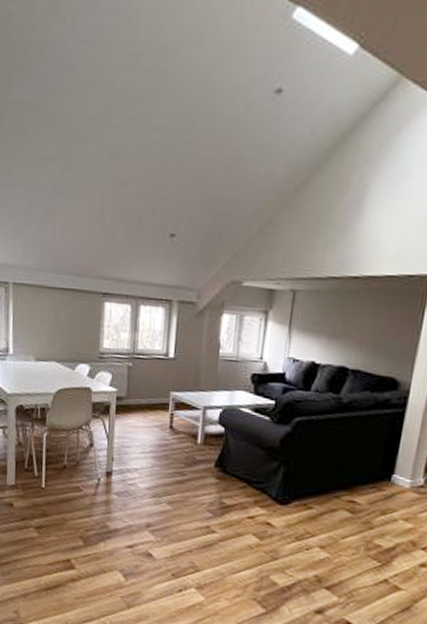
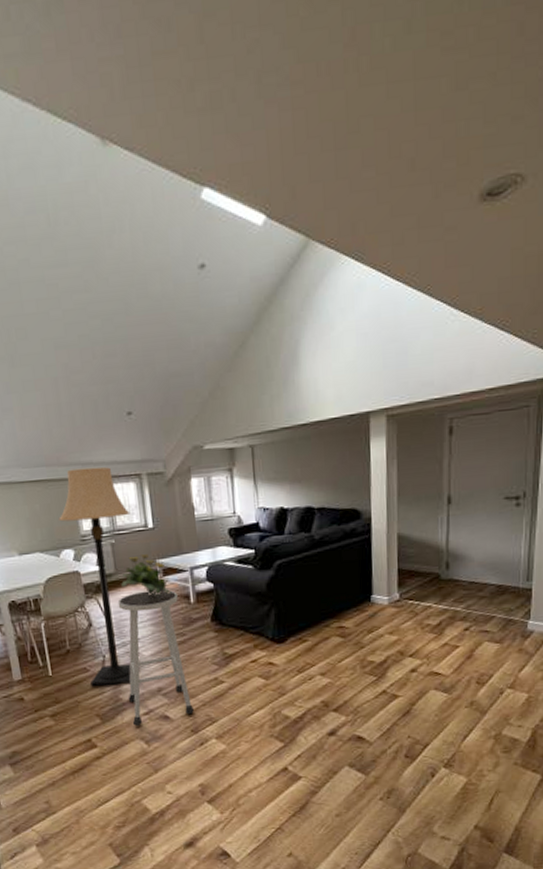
lamp: none [81,283,154,512] -> present [58,466,132,686]
stool: none [114,421,186,558] -> present [117,590,195,726]
flowering plant: none [130,384,180,429] -> present [121,554,170,596]

